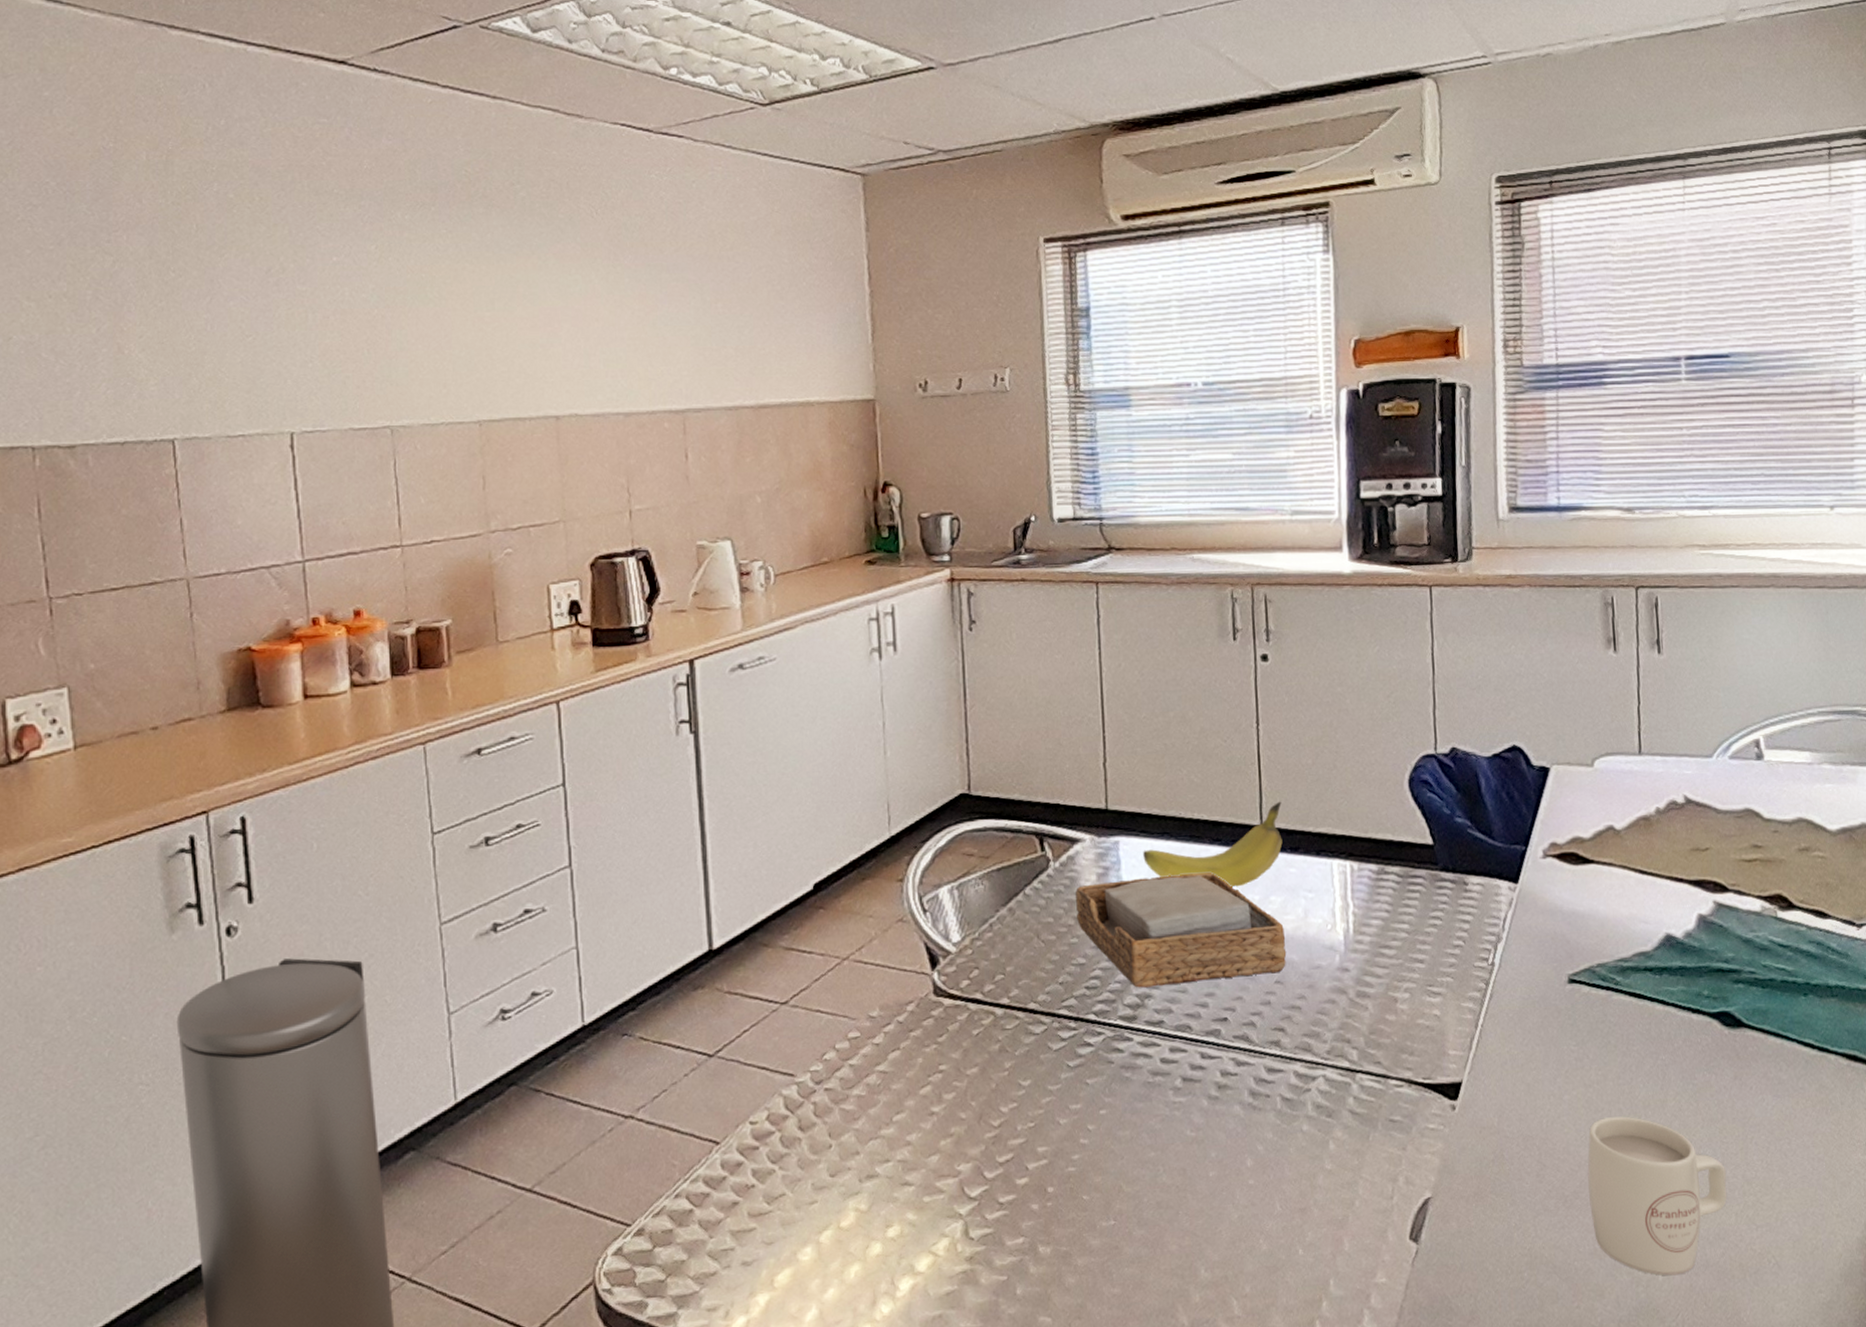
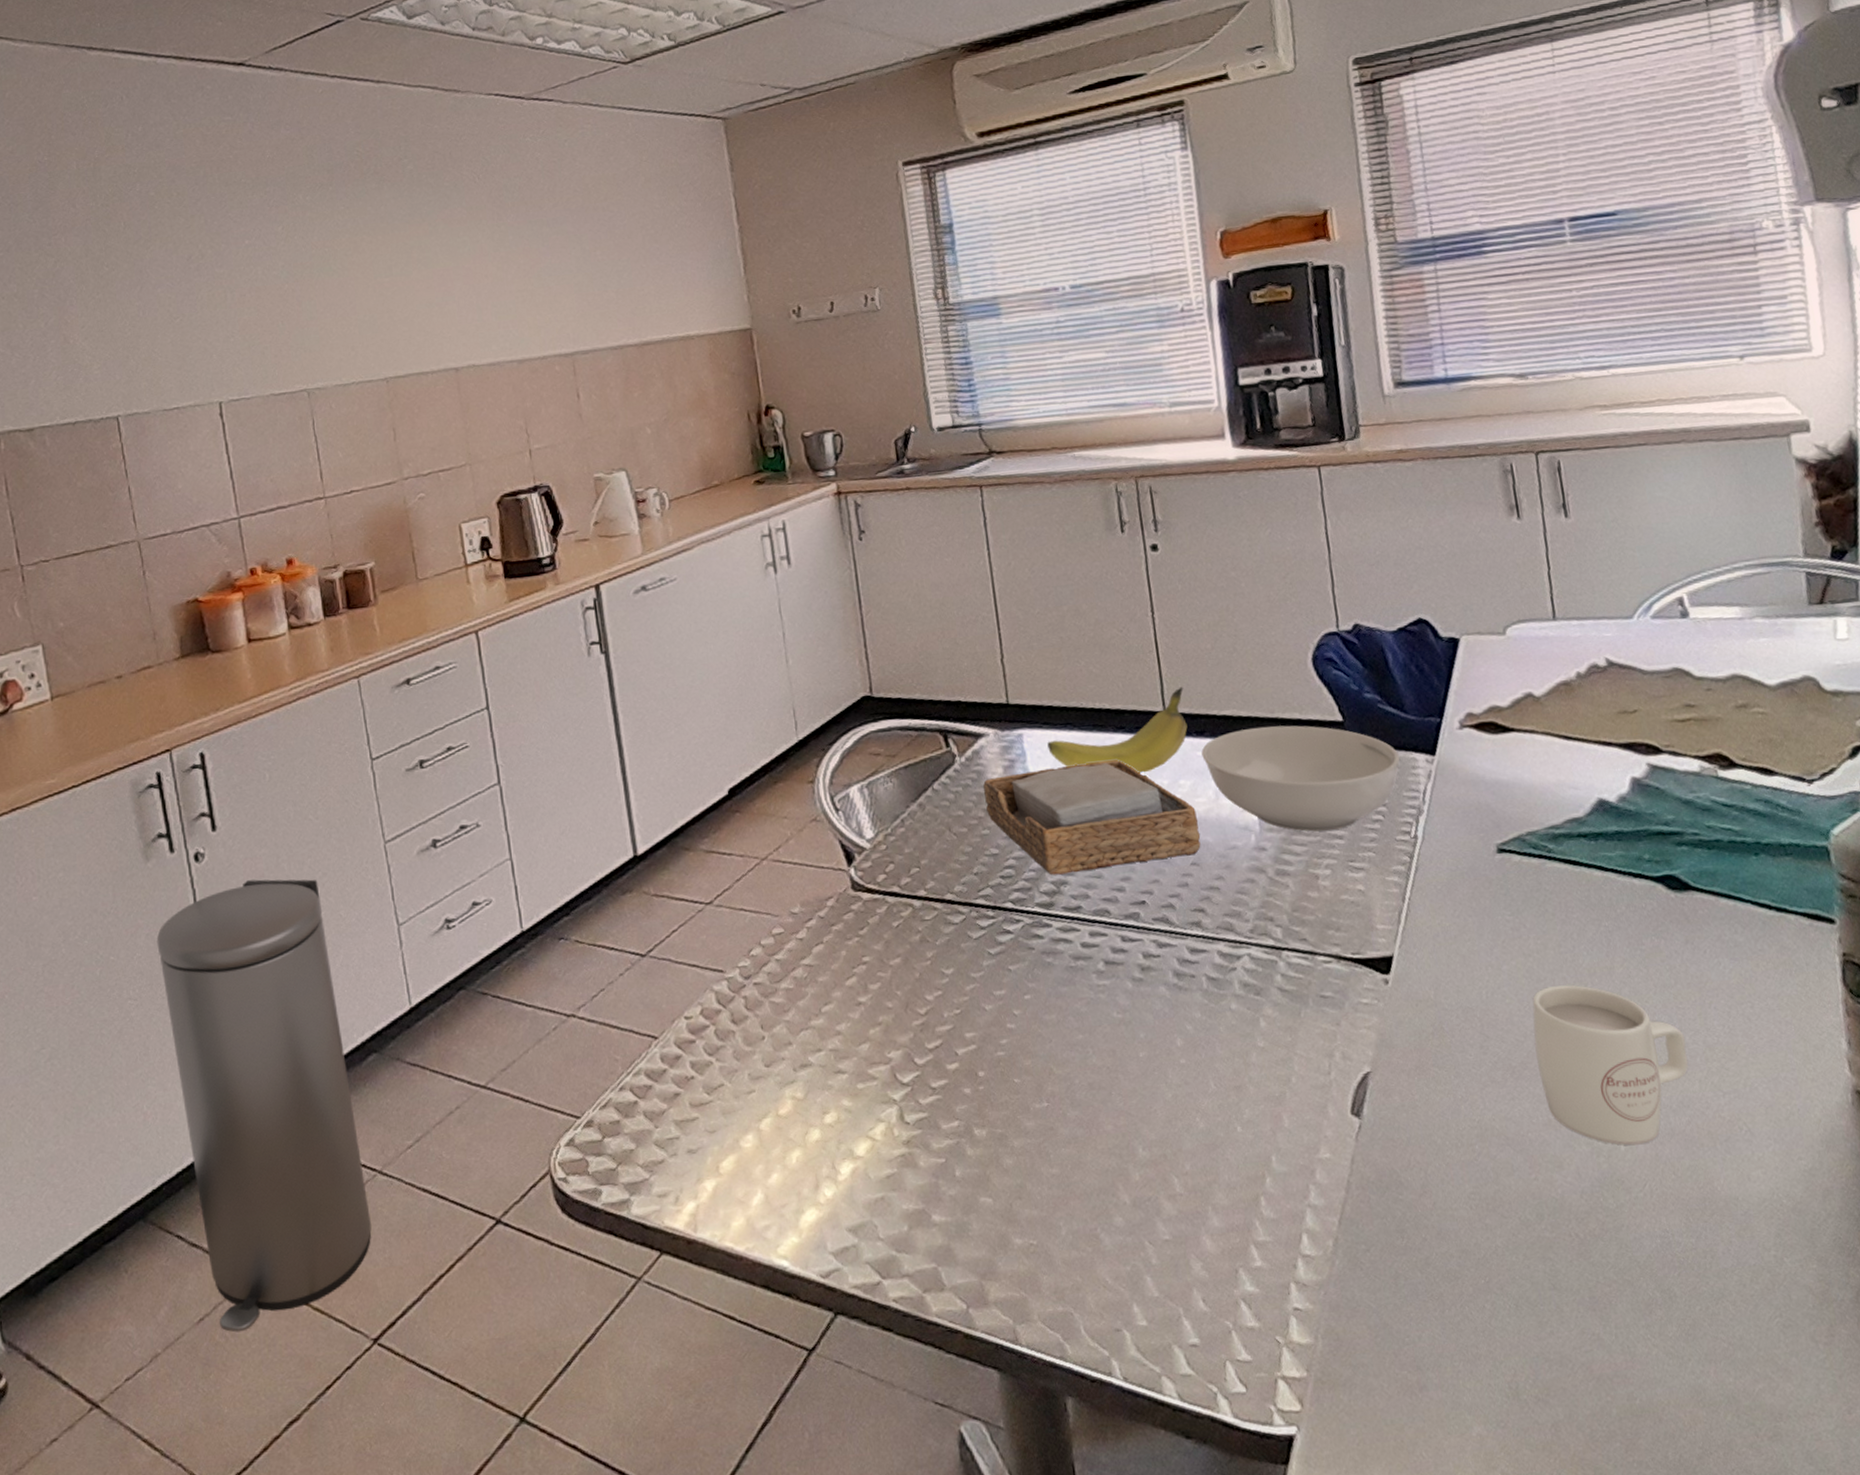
bowl: none [1294,846,1485,955] -> present [1201,725,1401,832]

